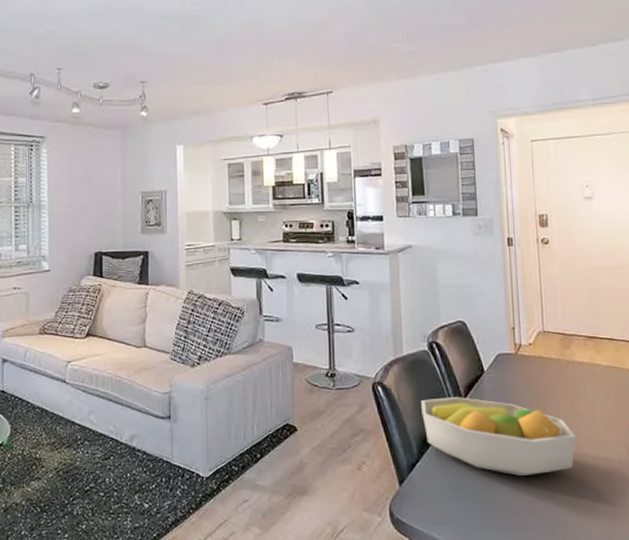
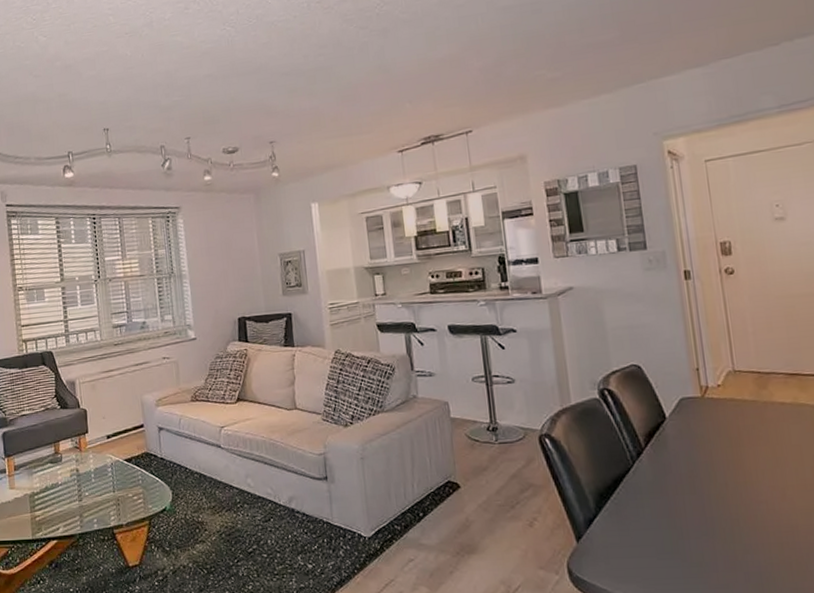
fruit bowl: present [421,397,577,477] -> none [595,446,782,530]

